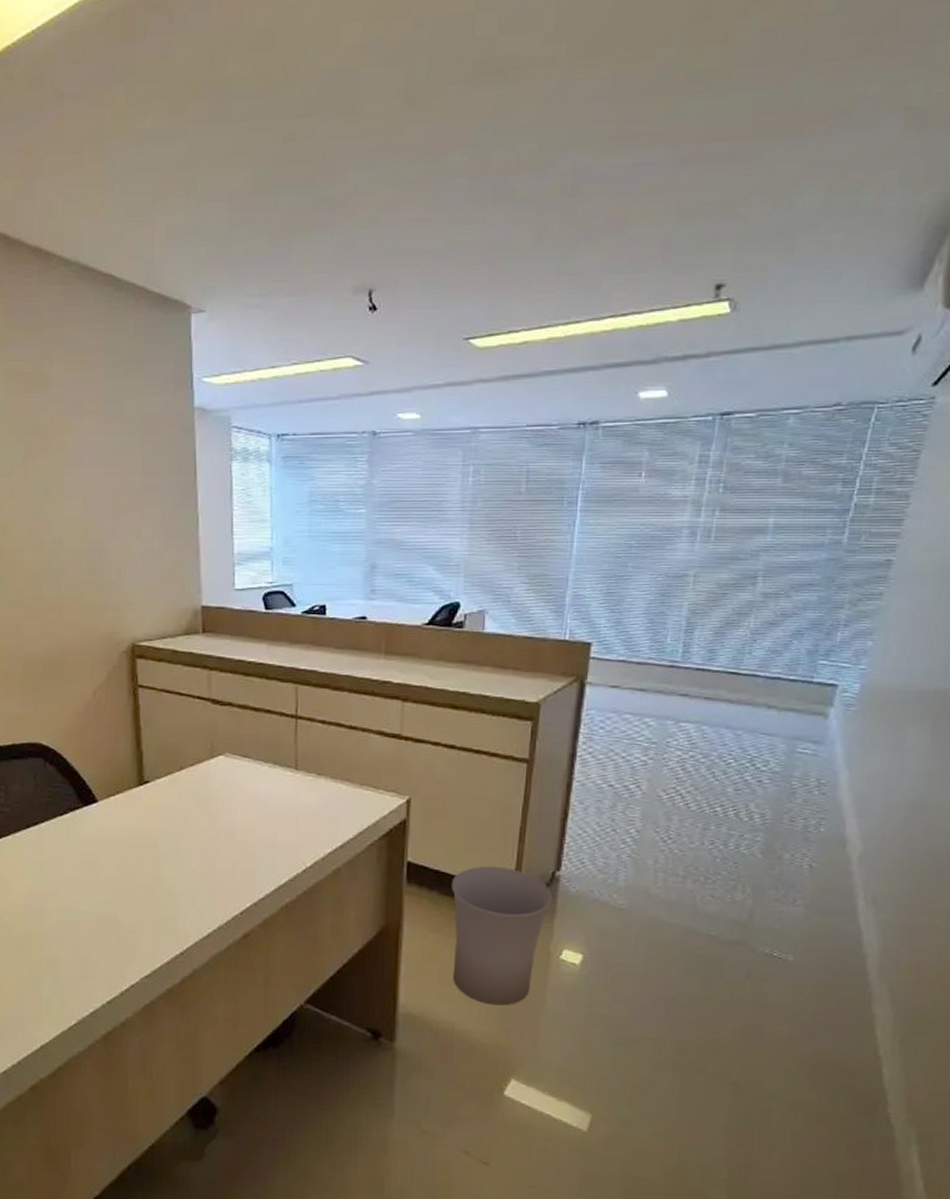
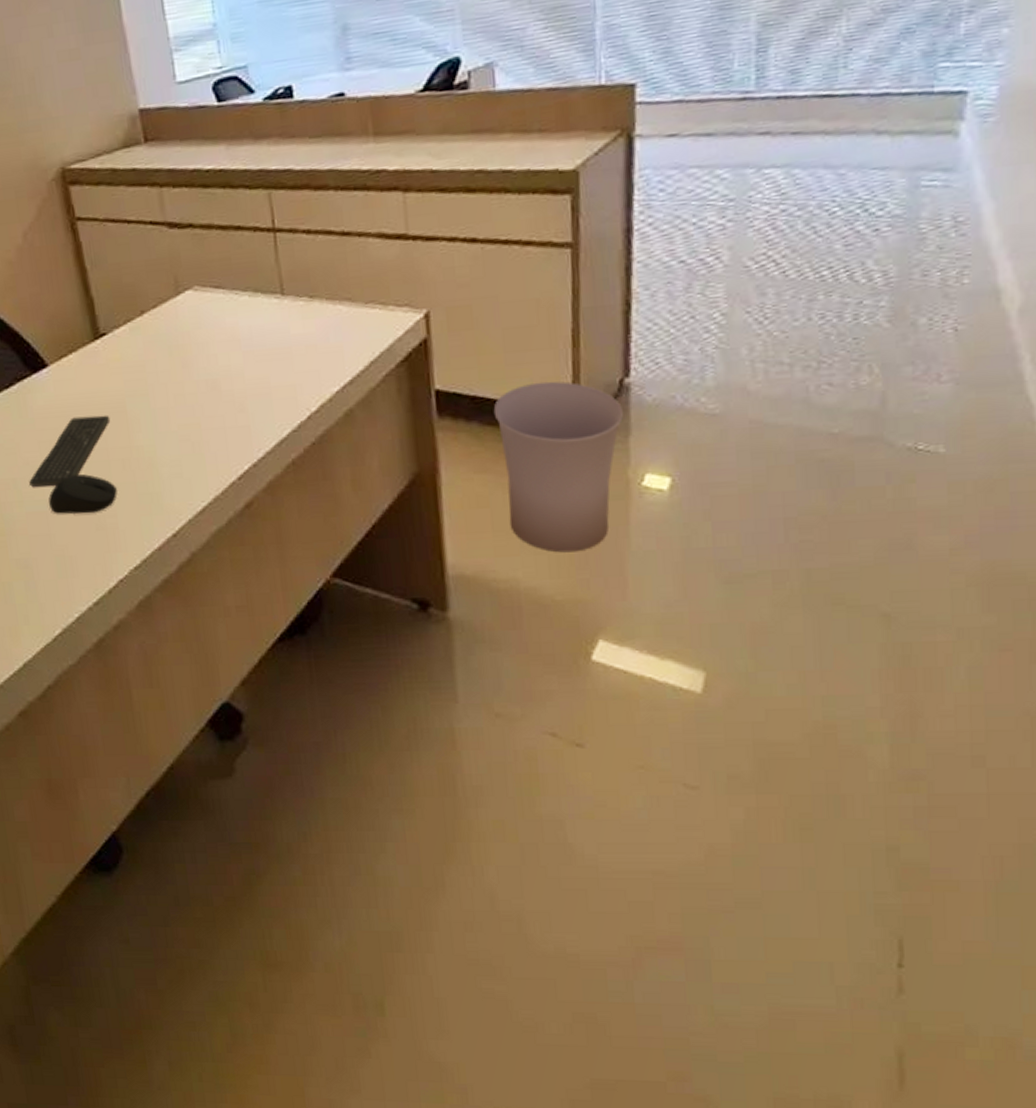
computer keyboard: none [68,846,143,900] -> present [29,415,111,487]
computer mouse: none [82,893,140,927] -> present [48,473,118,514]

